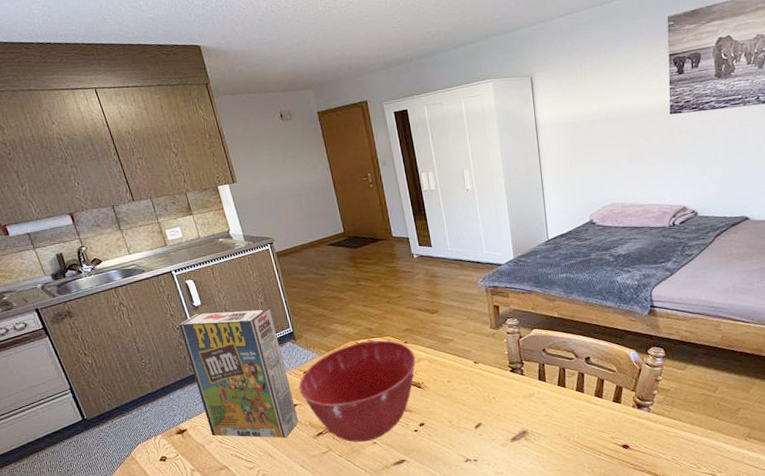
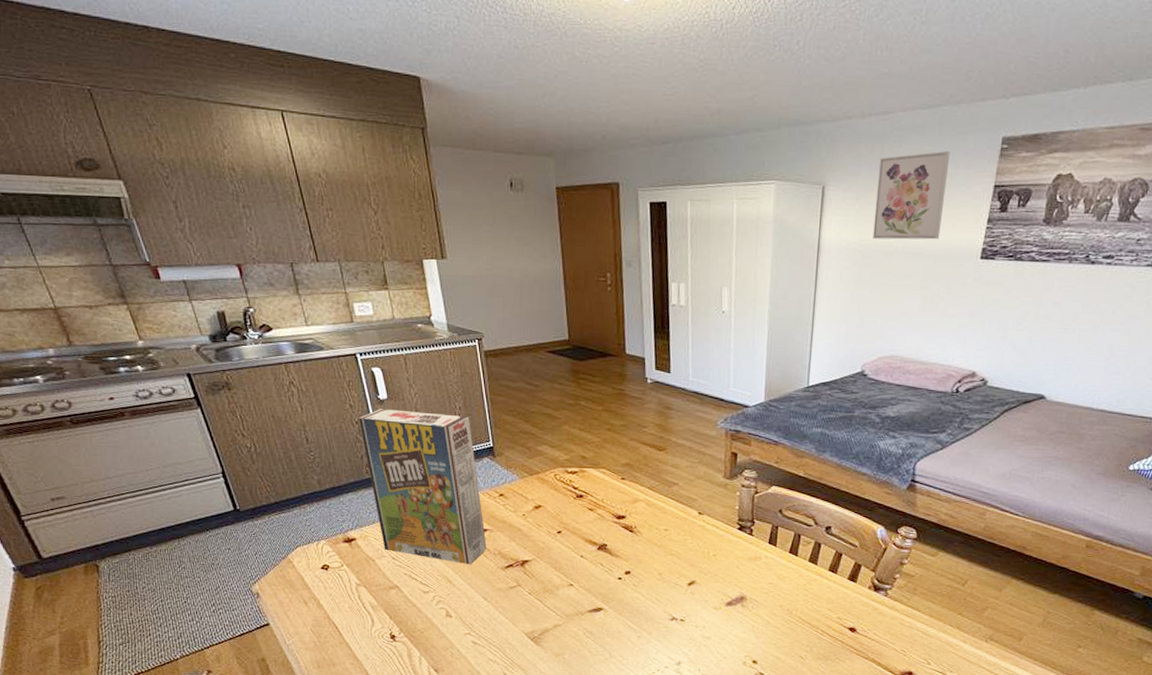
mixing bowl: present [299,340,416,443] -> none [492,470,632,583]
wall art: none [572,33,633,112] -> present [873,150,951,240]

